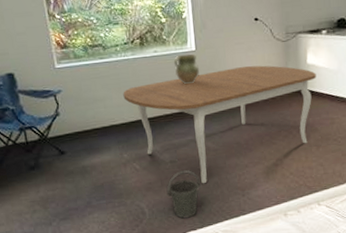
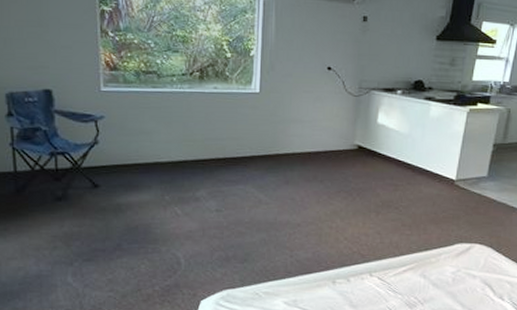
dining table: present [123,65,316,184] -> none [173,117,385,239]
bucket: present [166,170,201,219] -> none [208,222,246,274]
ceramic jug: present [173,54,200,84] -> none [234,95,262,128]

